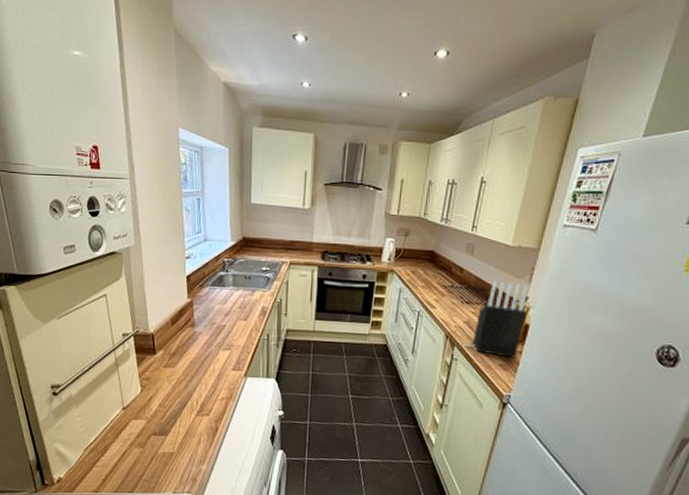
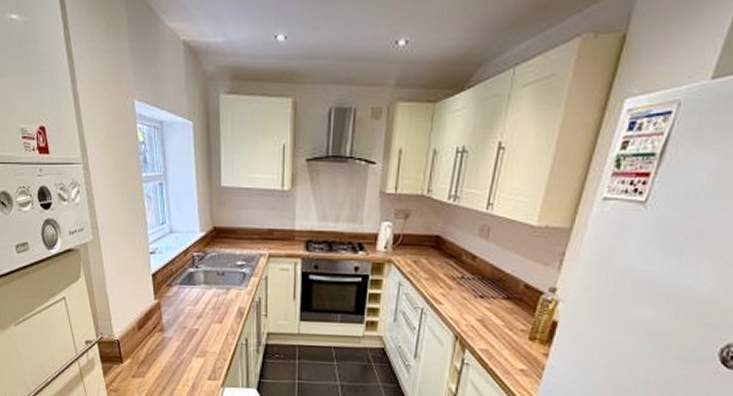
knife block: present [472,281,529,358] -> none [487,270,558,362]

